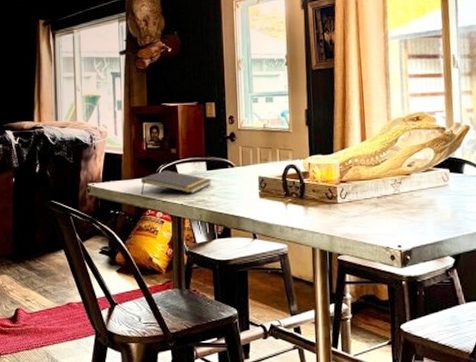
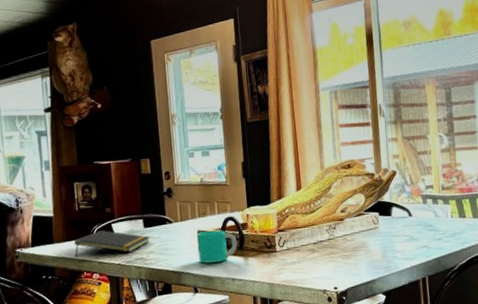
cup: none [257,177,298,210] -> present [196,230,238,264]

